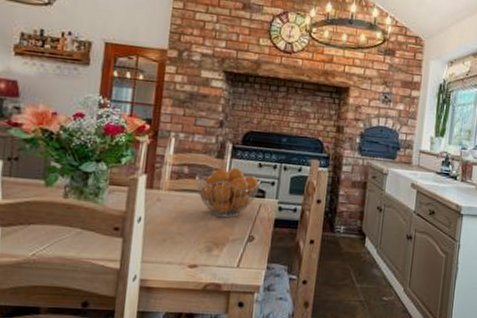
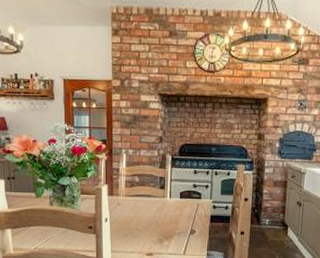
fruit basket: present [196,167,262,218] -> none [145,175,198,216]

